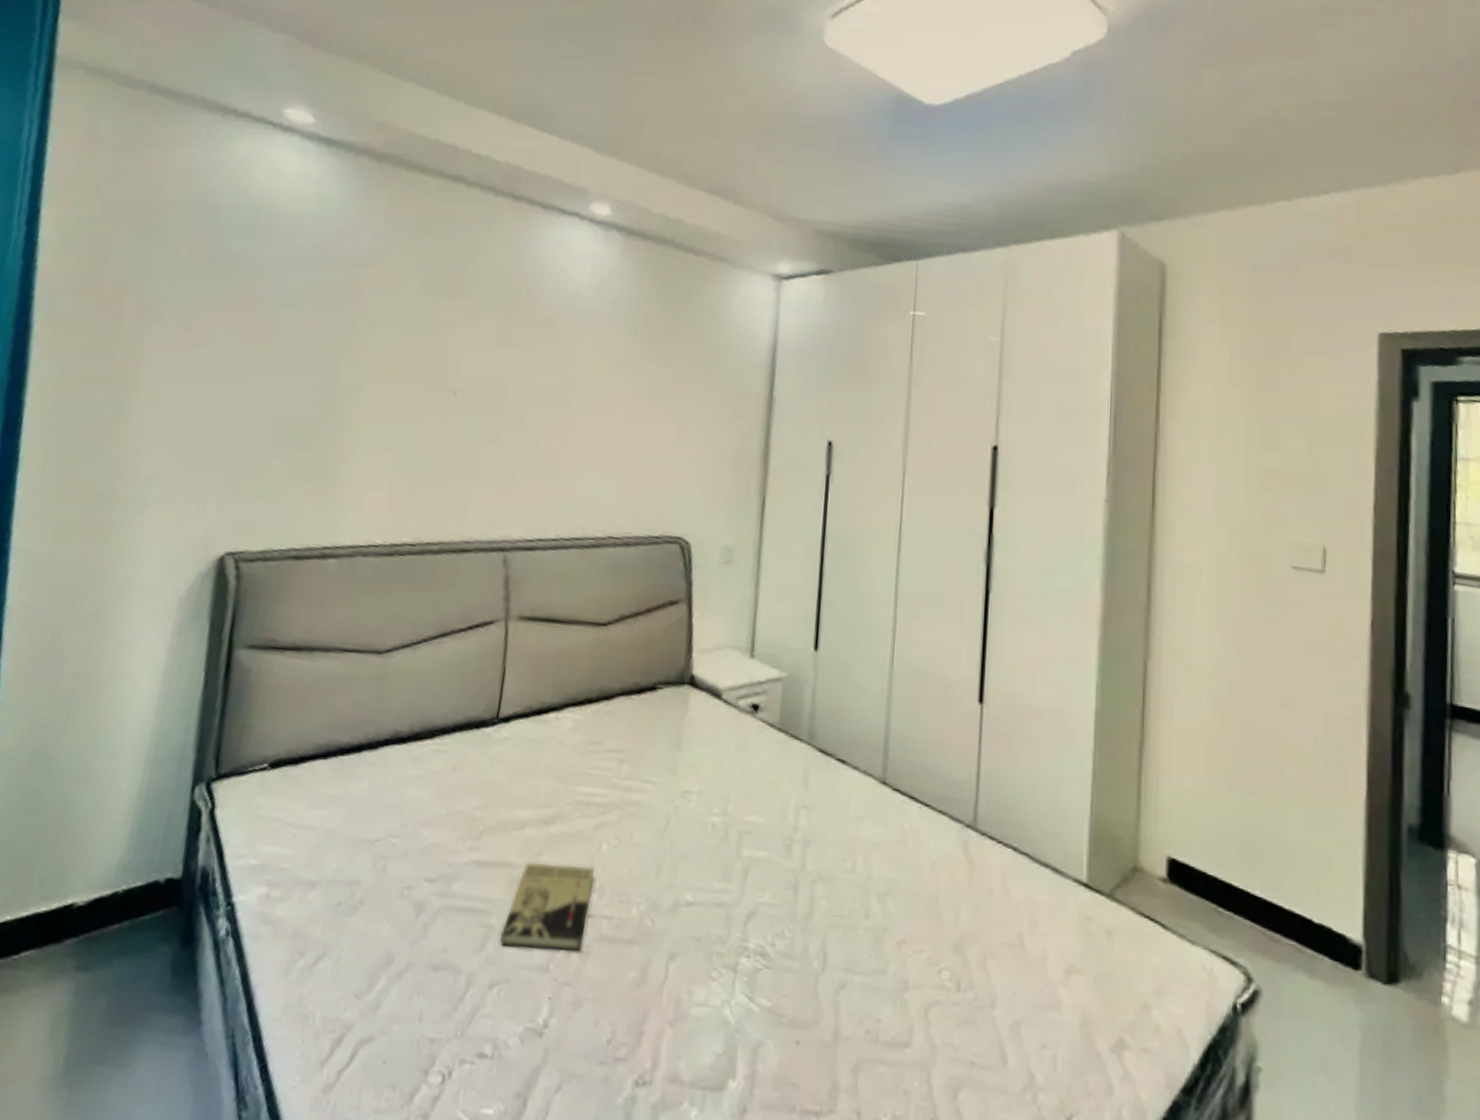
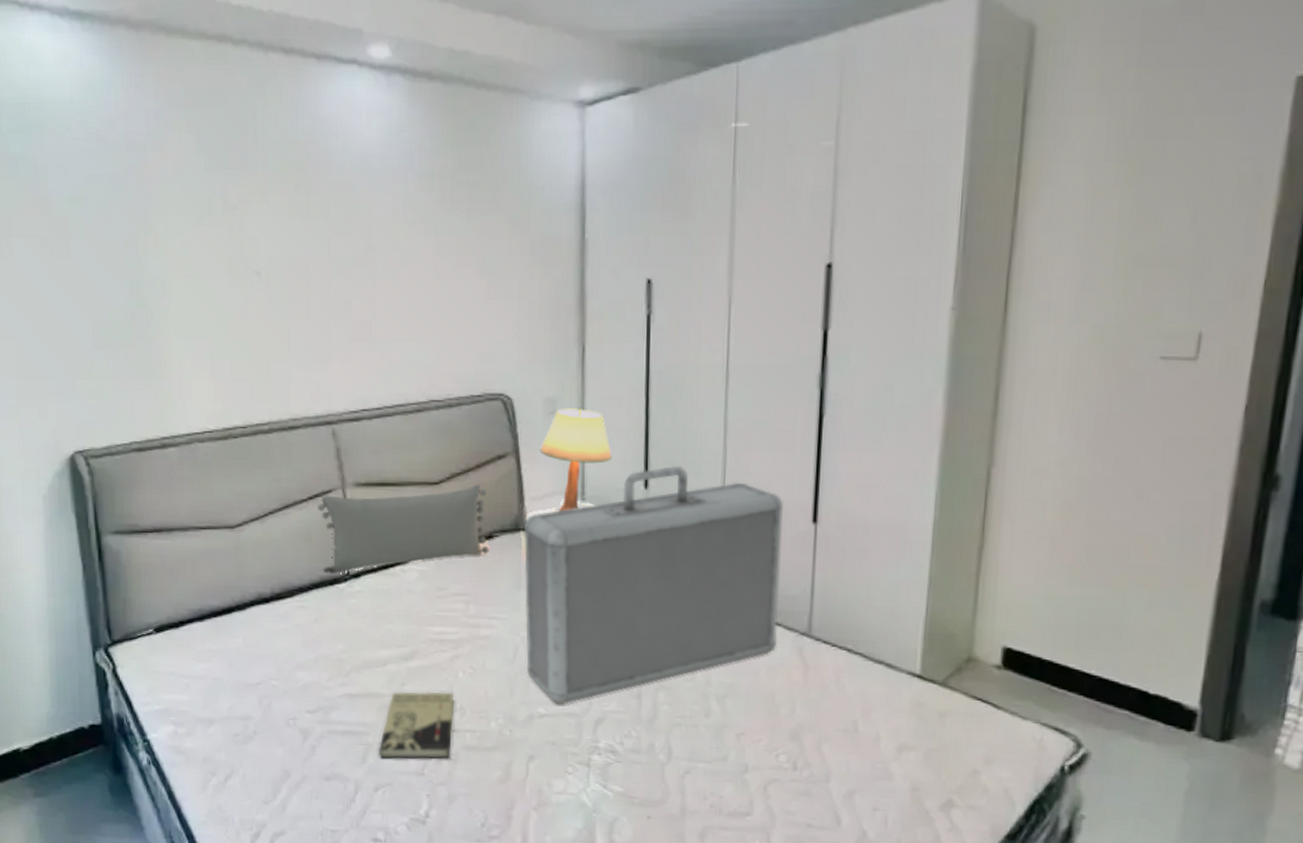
pillow: none [470,626,655,716] -> present [317,484,489,575]
briefcase: none [677,628,951,891] -> present [523,465,784,704]
table lamp: none [712,558,784,668] -> present [539,407,612,512]

